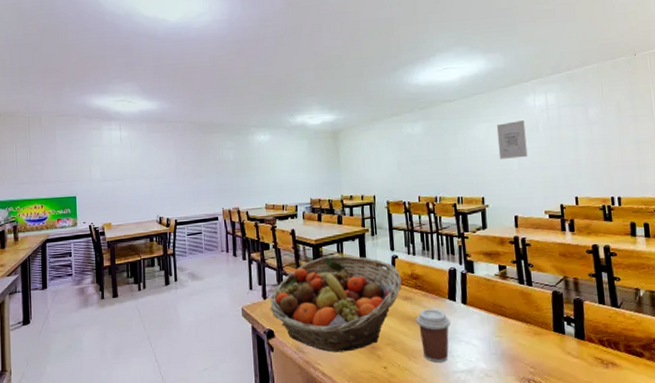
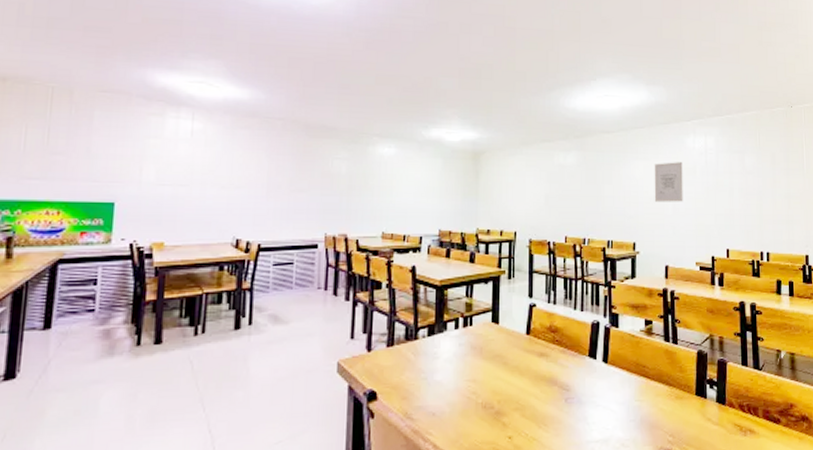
fruit basket: present [270,255,402,353] -> none [374,301,538,420]
coffee cup: present [416,309,450,362] -> none [550,367,588,431]

